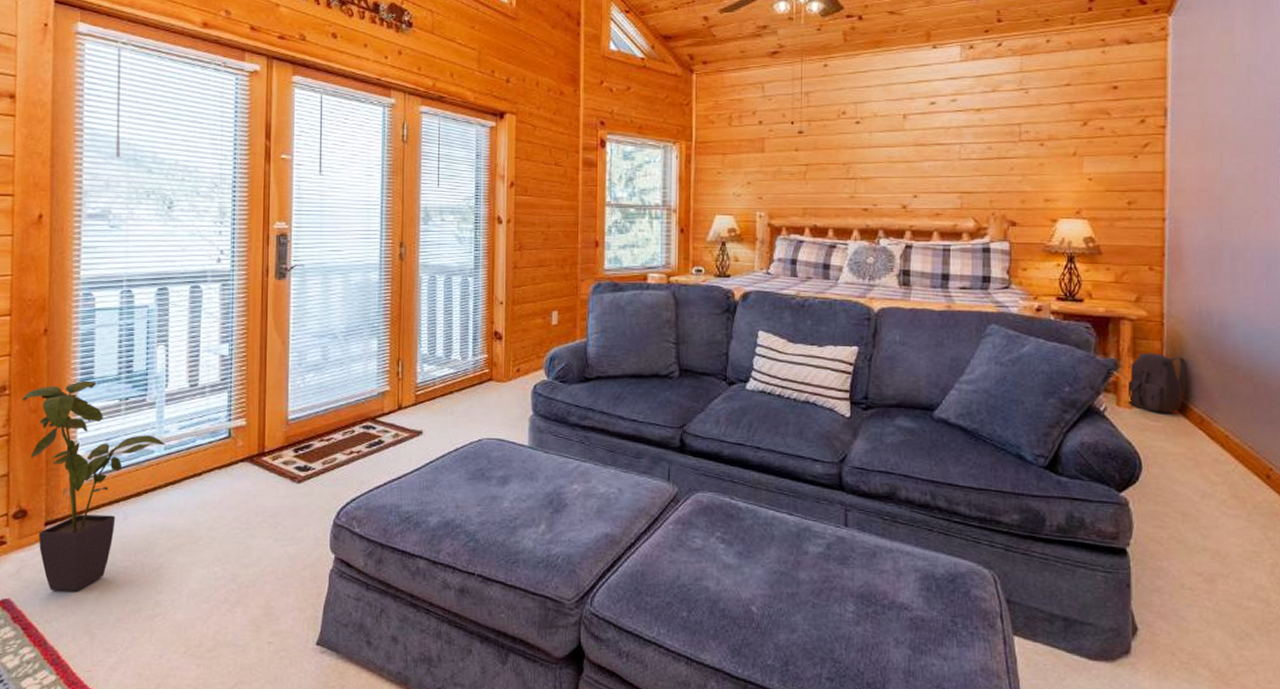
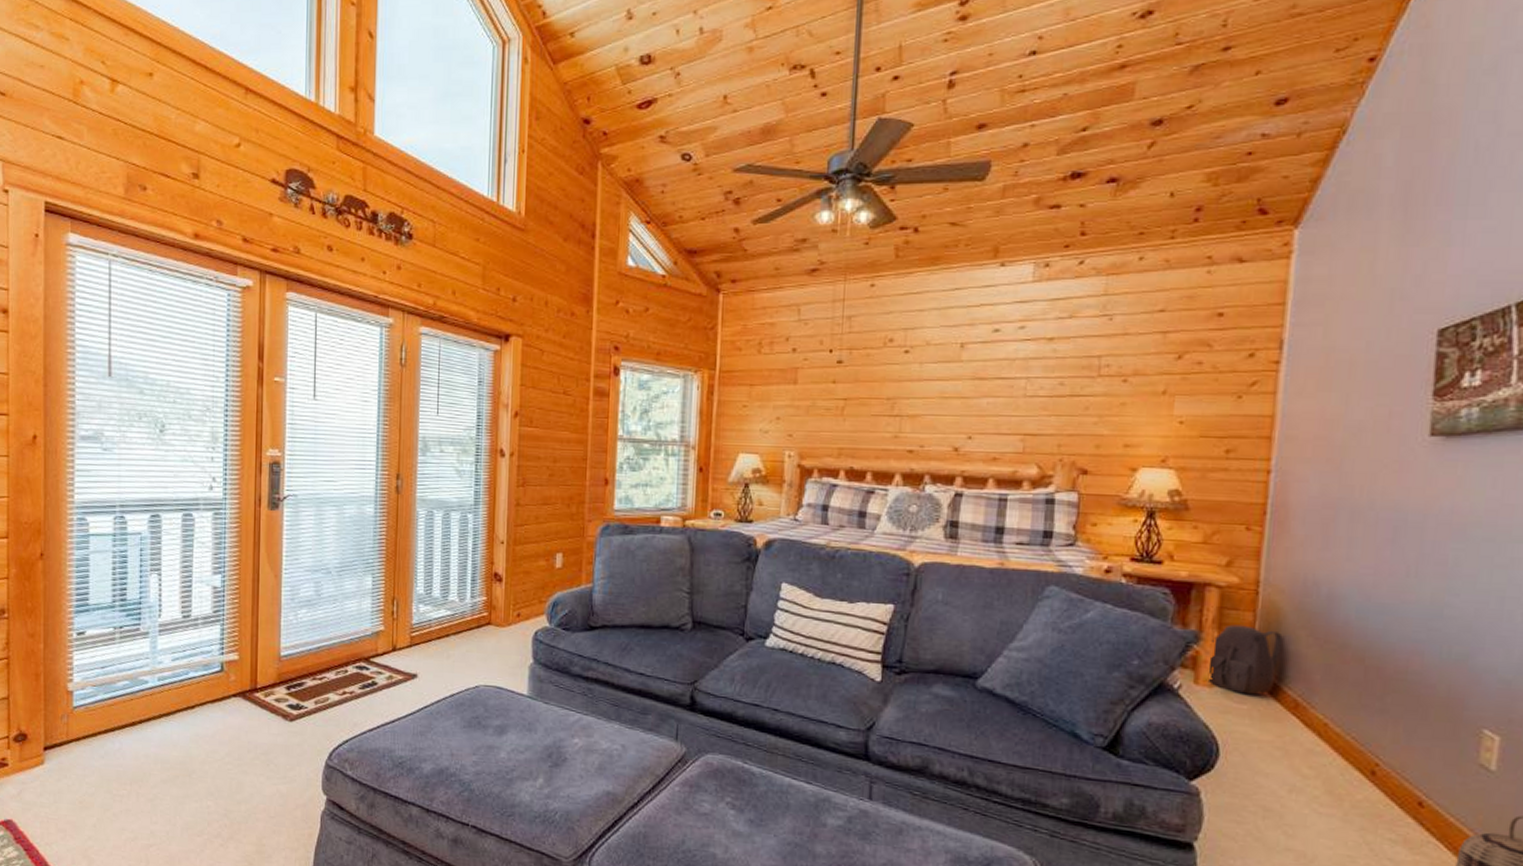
house plant: present [22,380,166,591] -> none [20,607,159,817]

